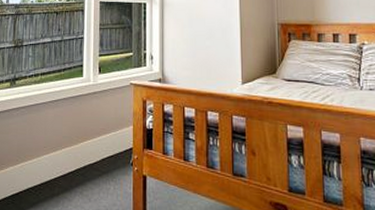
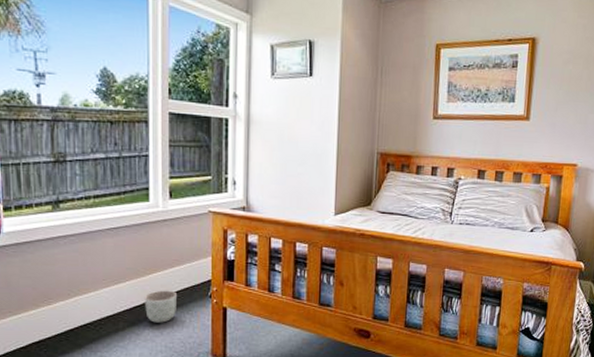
planter: none [76,157,104,190] -> present [144,290,178,323]

